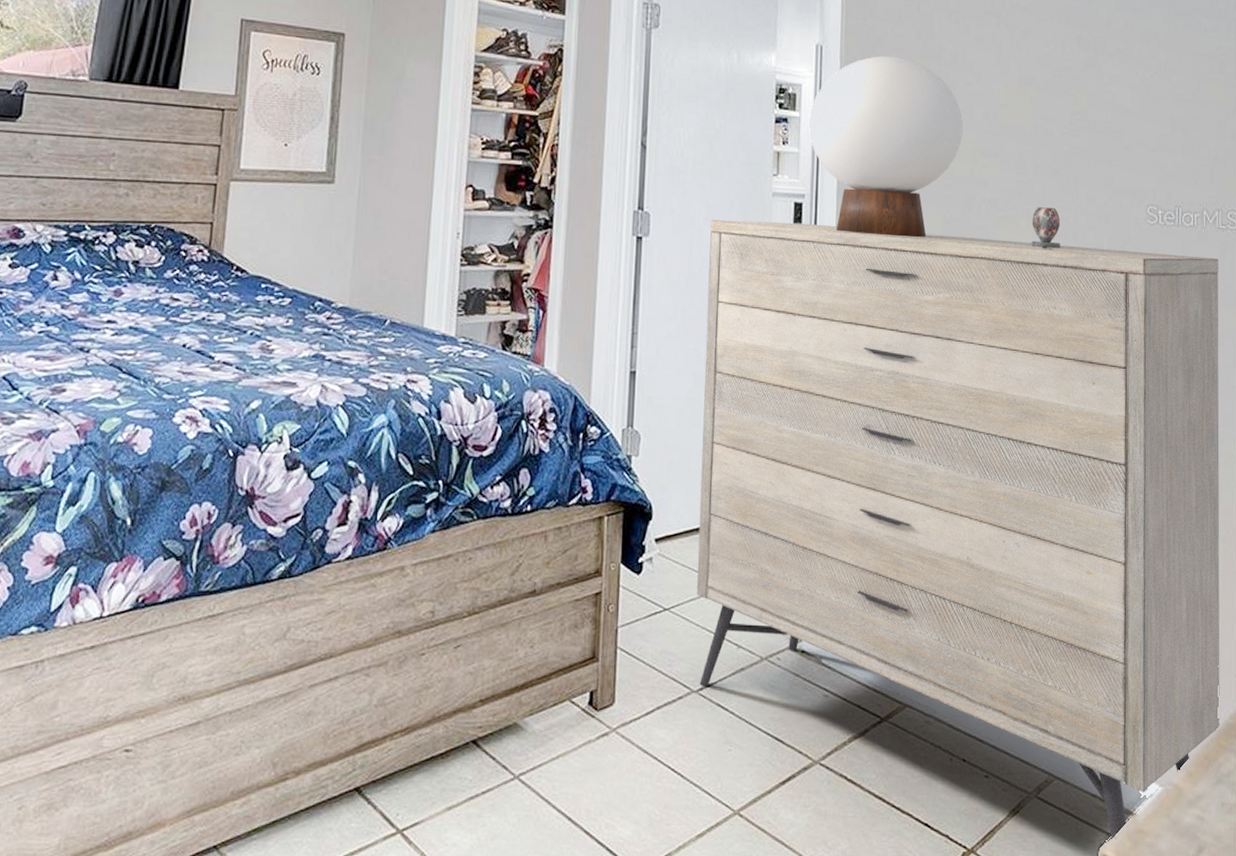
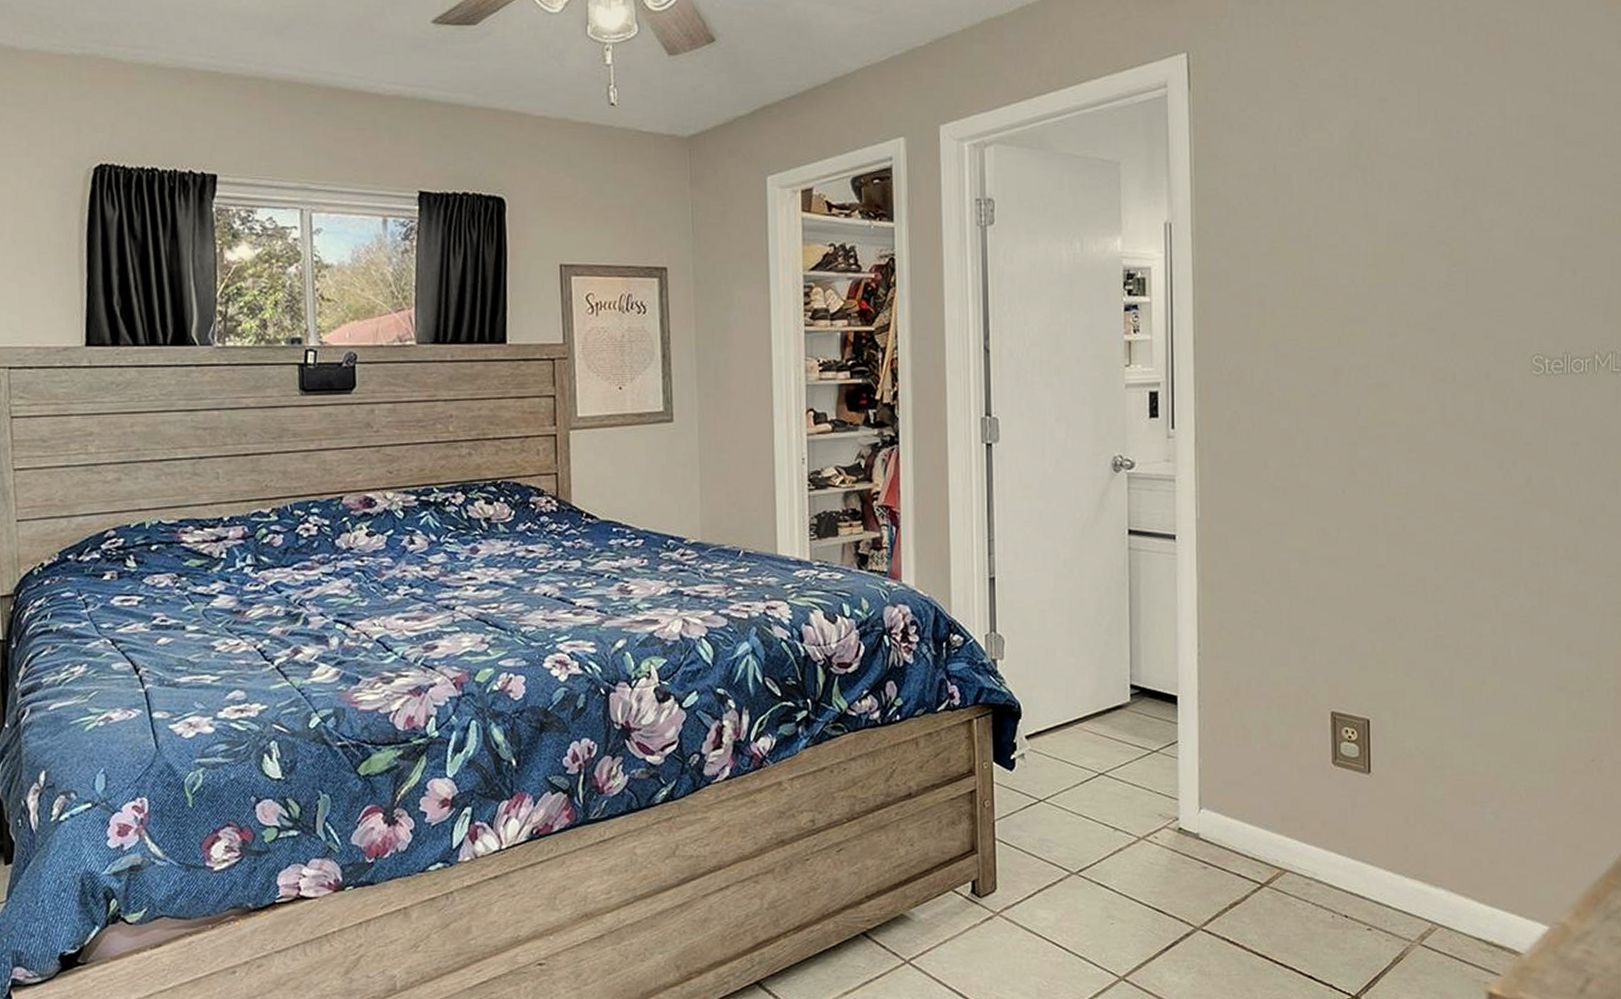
dresser: present [697,220,1220,840] -> none [1063,403,1612,978]
table lamp: present [809,56,963,238] -> none [1161,226,1327,417]
decorative vase: present [1031,207,1061,250] -> none [1405,369,1437,413]

